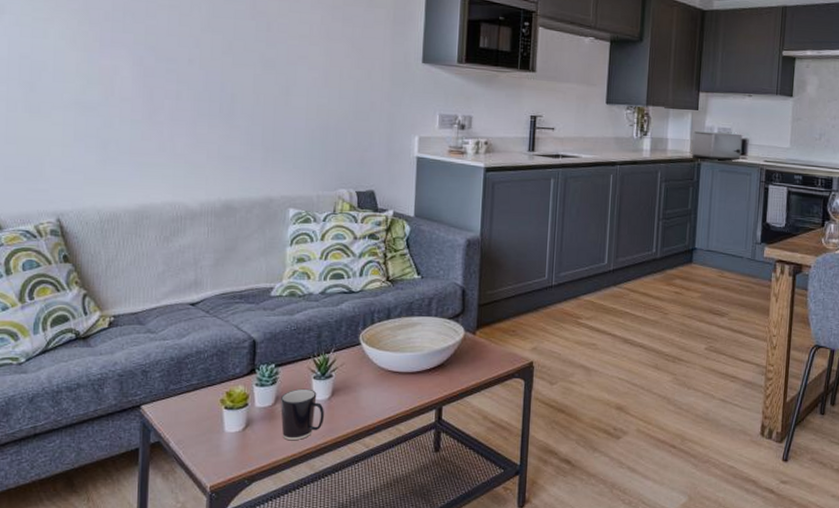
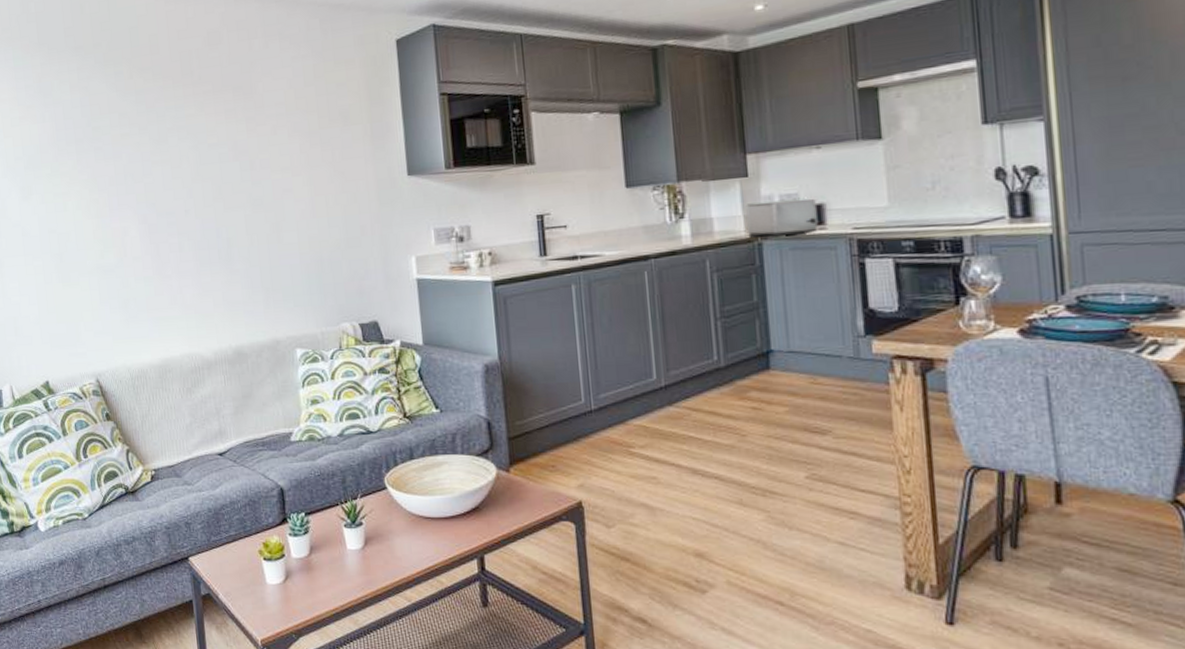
mug: present [280,388,325,441] -> none [315,538,361,594]

